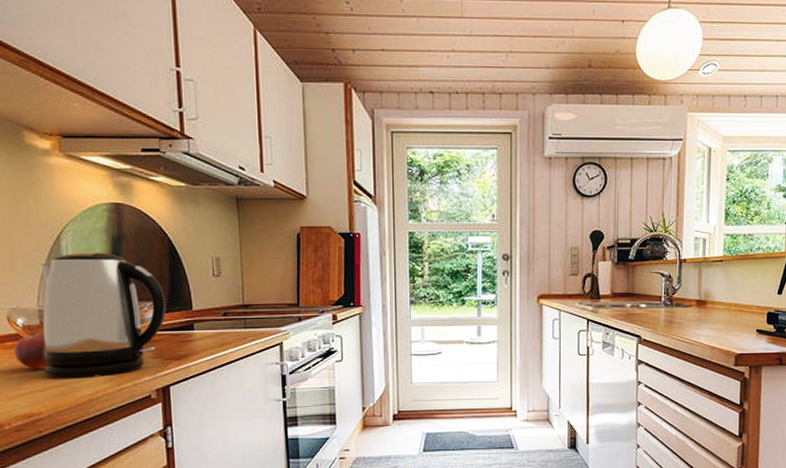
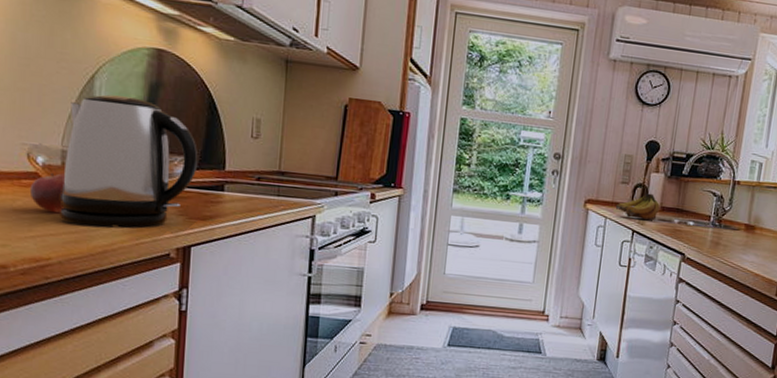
fruit: none [568,281,612,308] -> present [615,193,661,221]

